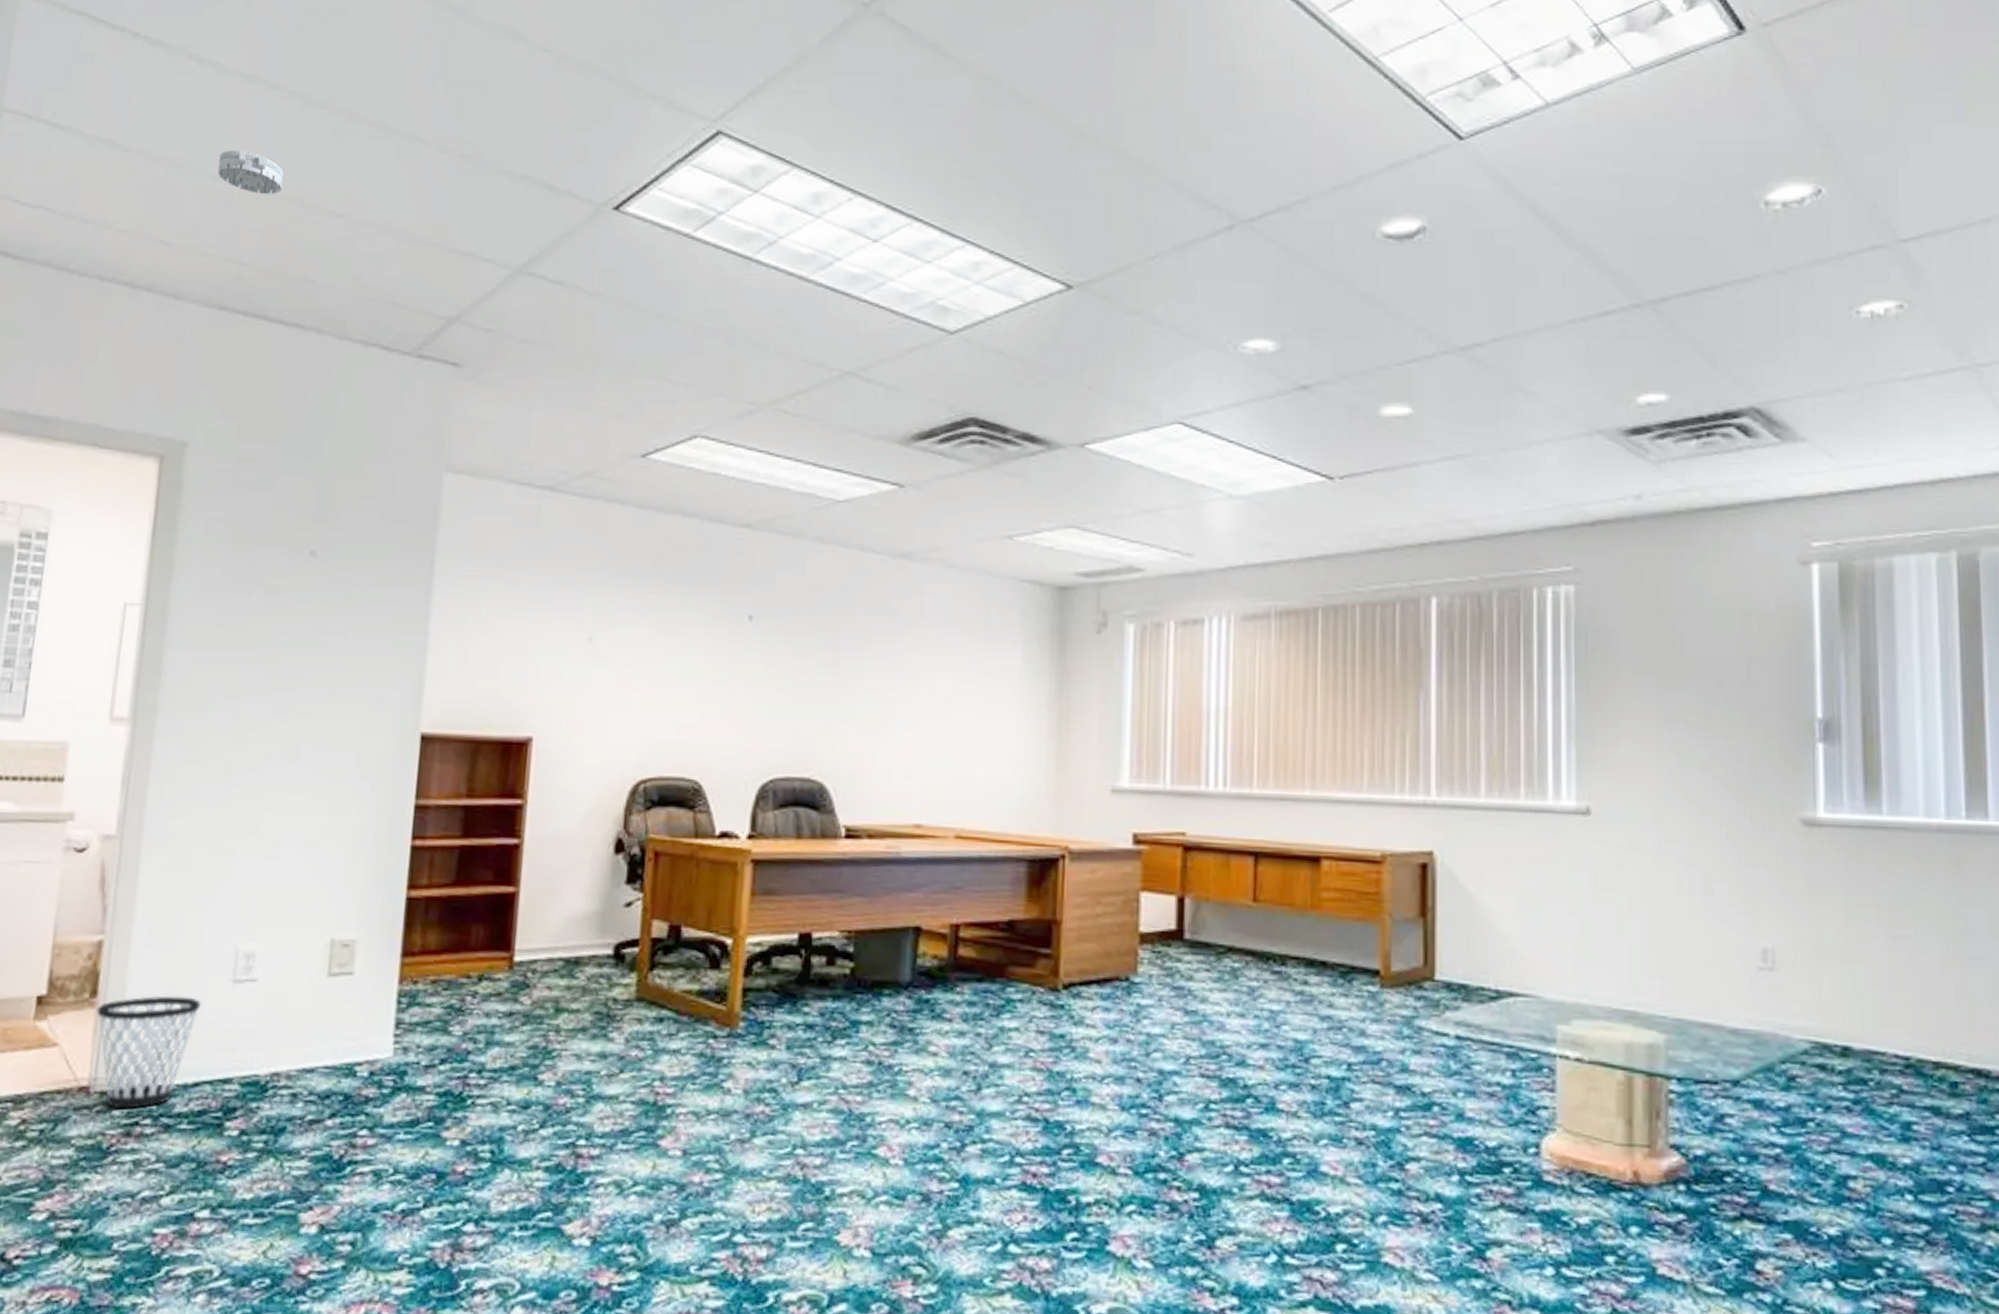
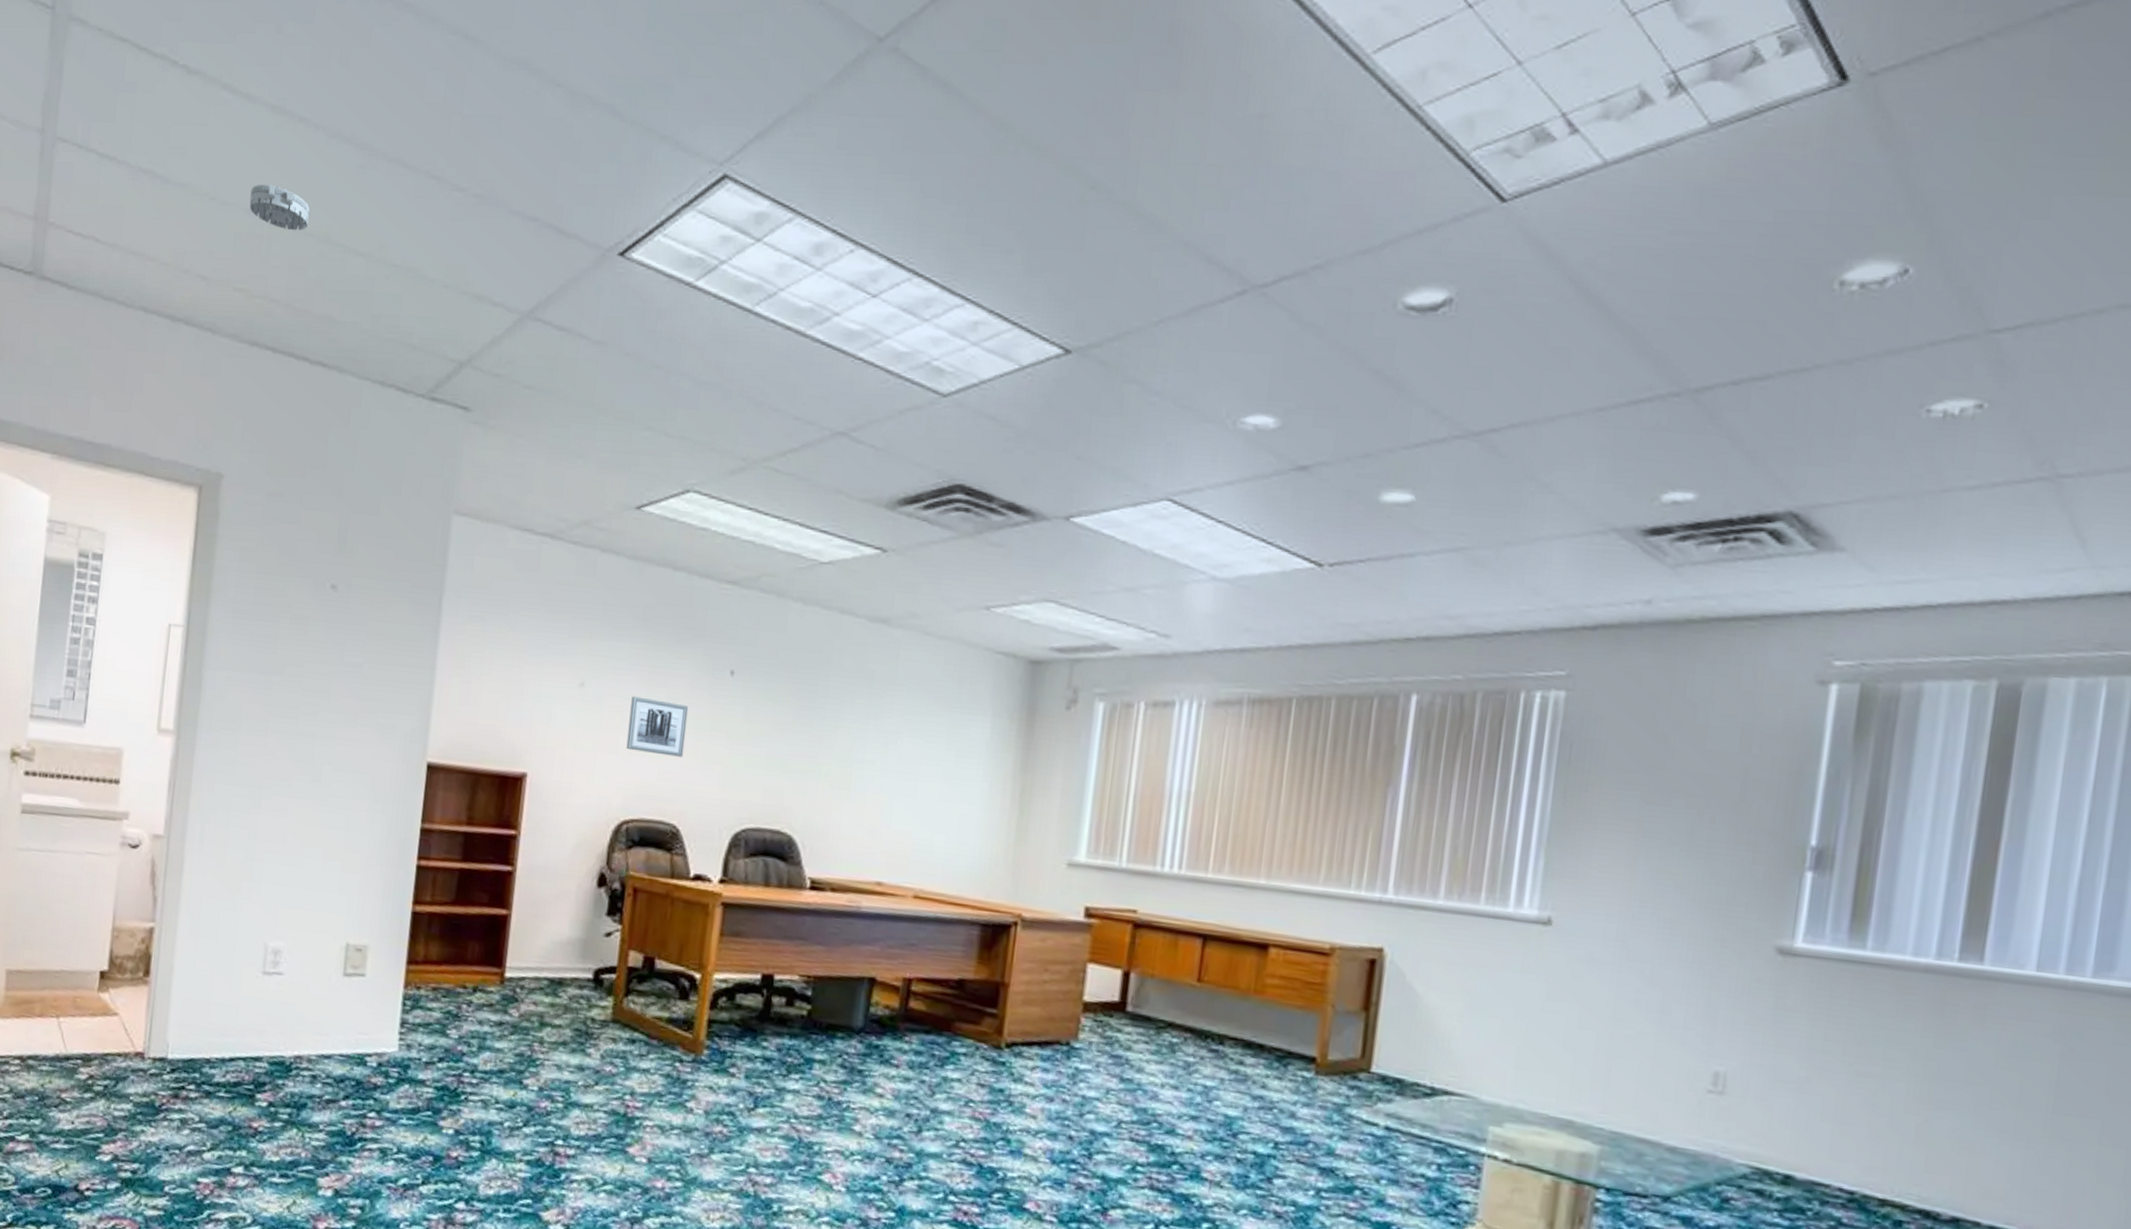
wastebasket: present [96,995,202,1109] -> none [149,979,237,1075]
wall art: none [640,648,706,709] -> present [626,696,689,757]

